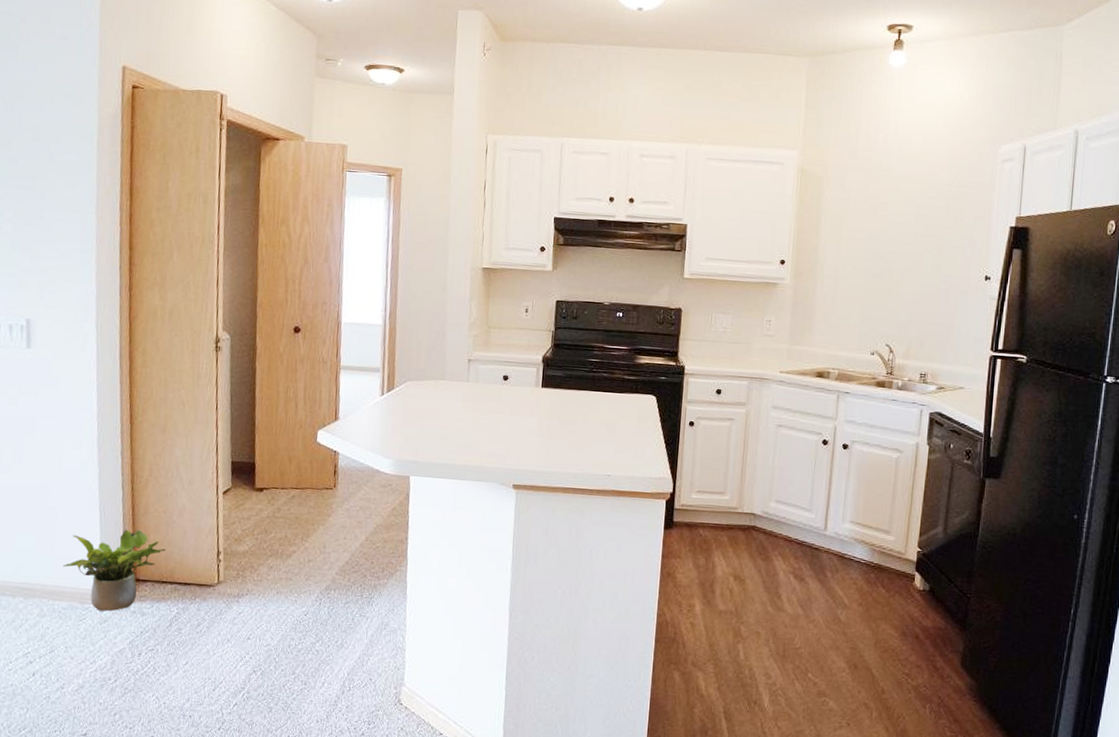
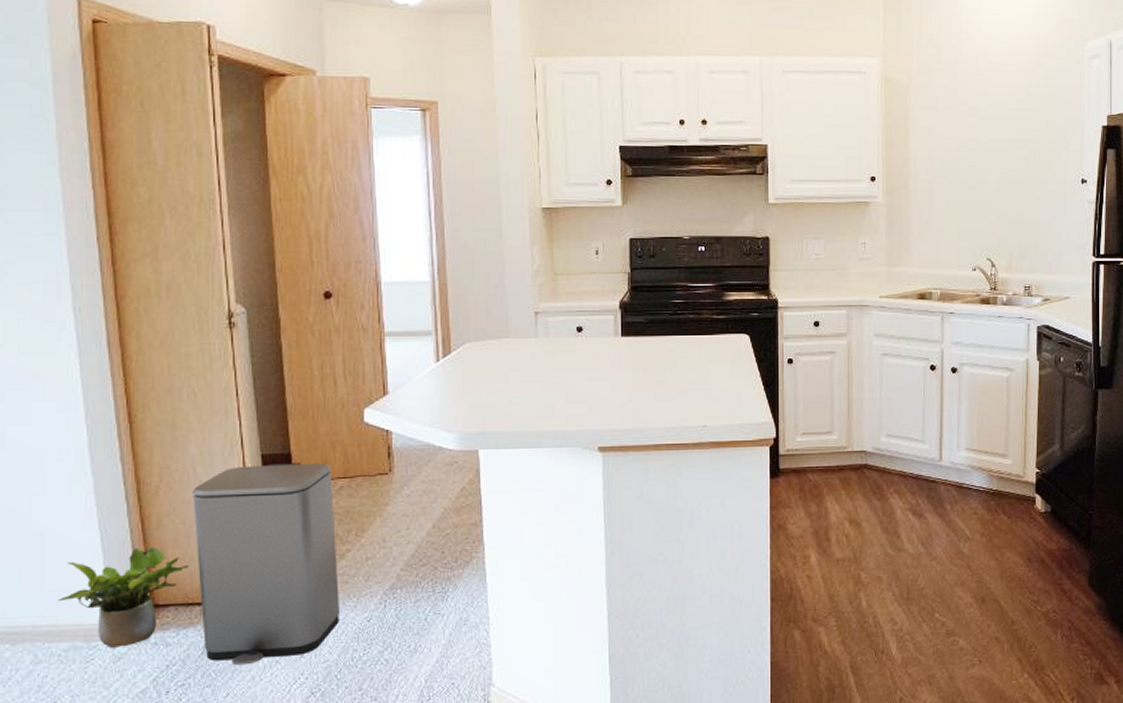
pedal bin: none [172,469,287,640] -> present [193,463,339,666]

